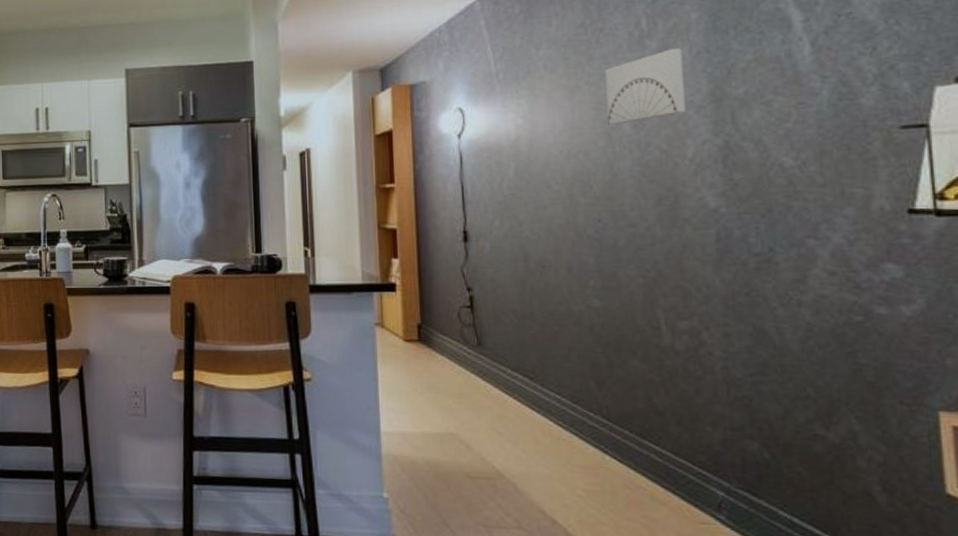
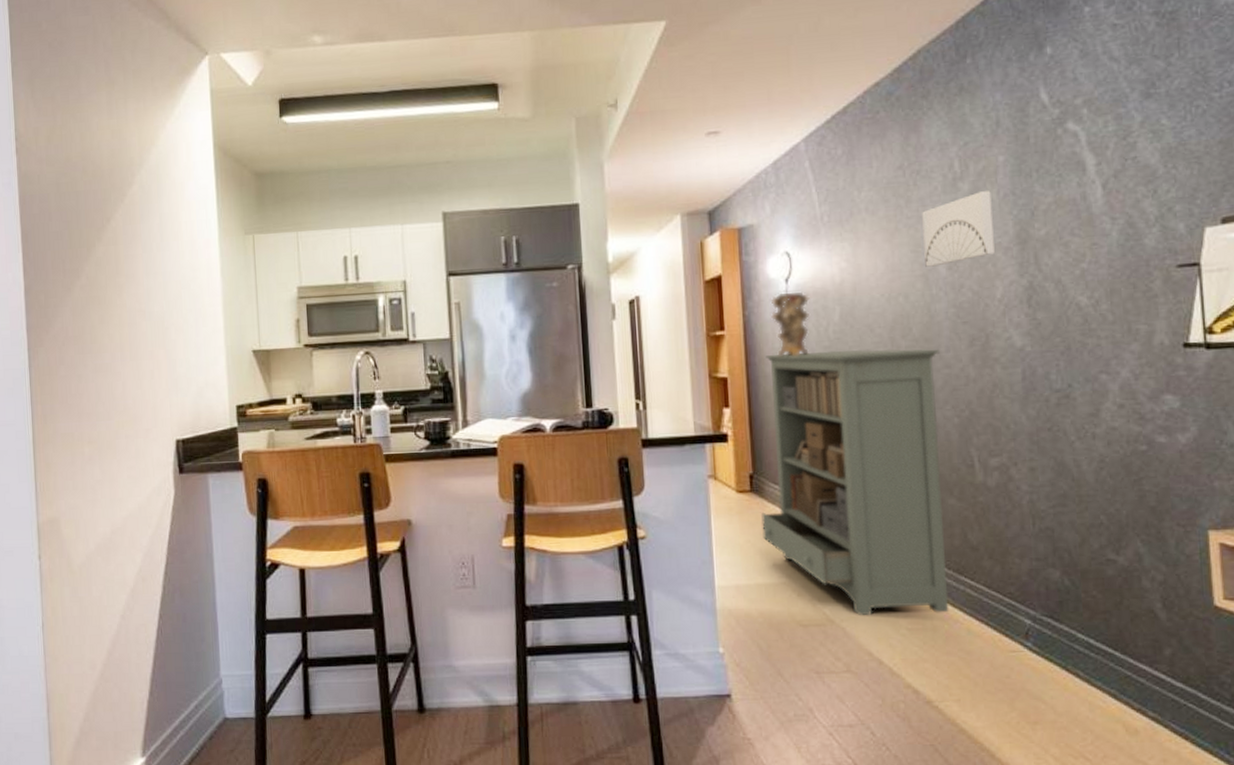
bookshelf: none [429,205,631,477] -> present [761,349,949,615]
decorative vase: none [442,147,483,210] -> present [770,291,810,356]

